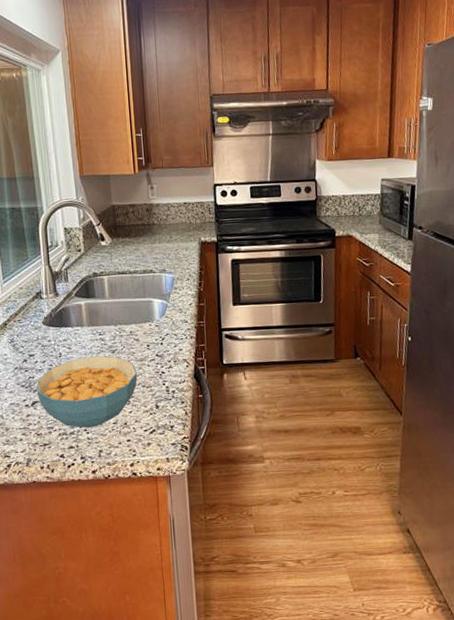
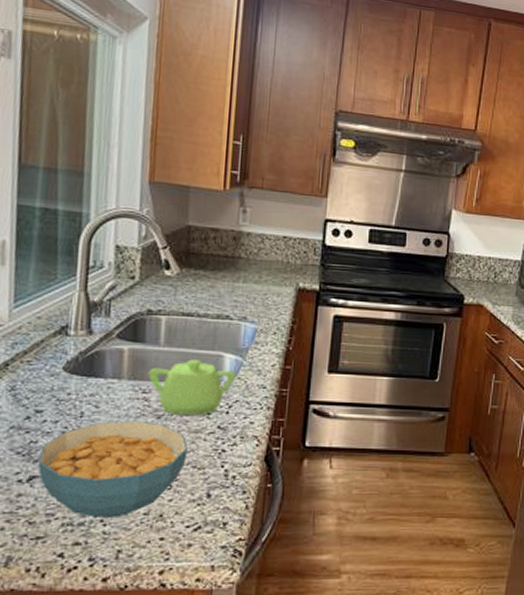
teapot: none [101,306,164,349] -> present [148,359,236,415]

